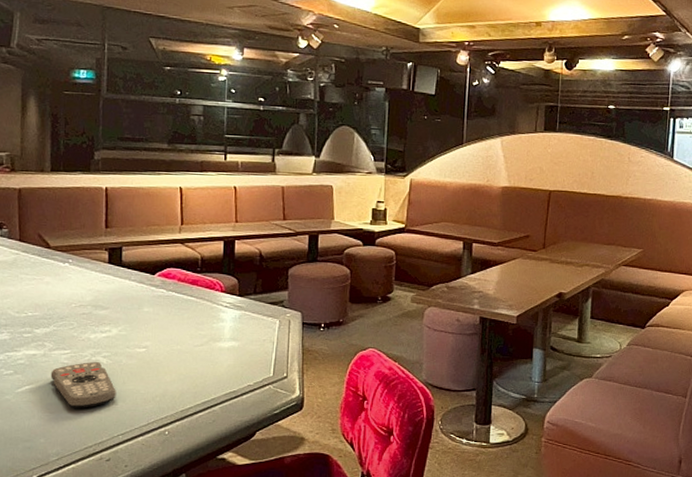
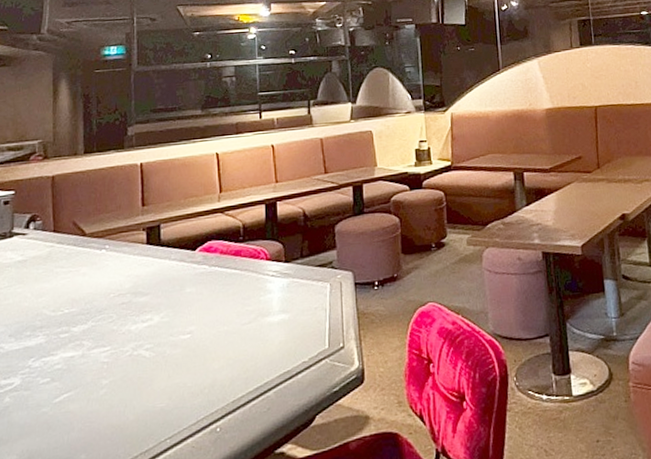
remote control: present [50,362,116,408] -> none [90,356,161,414]

